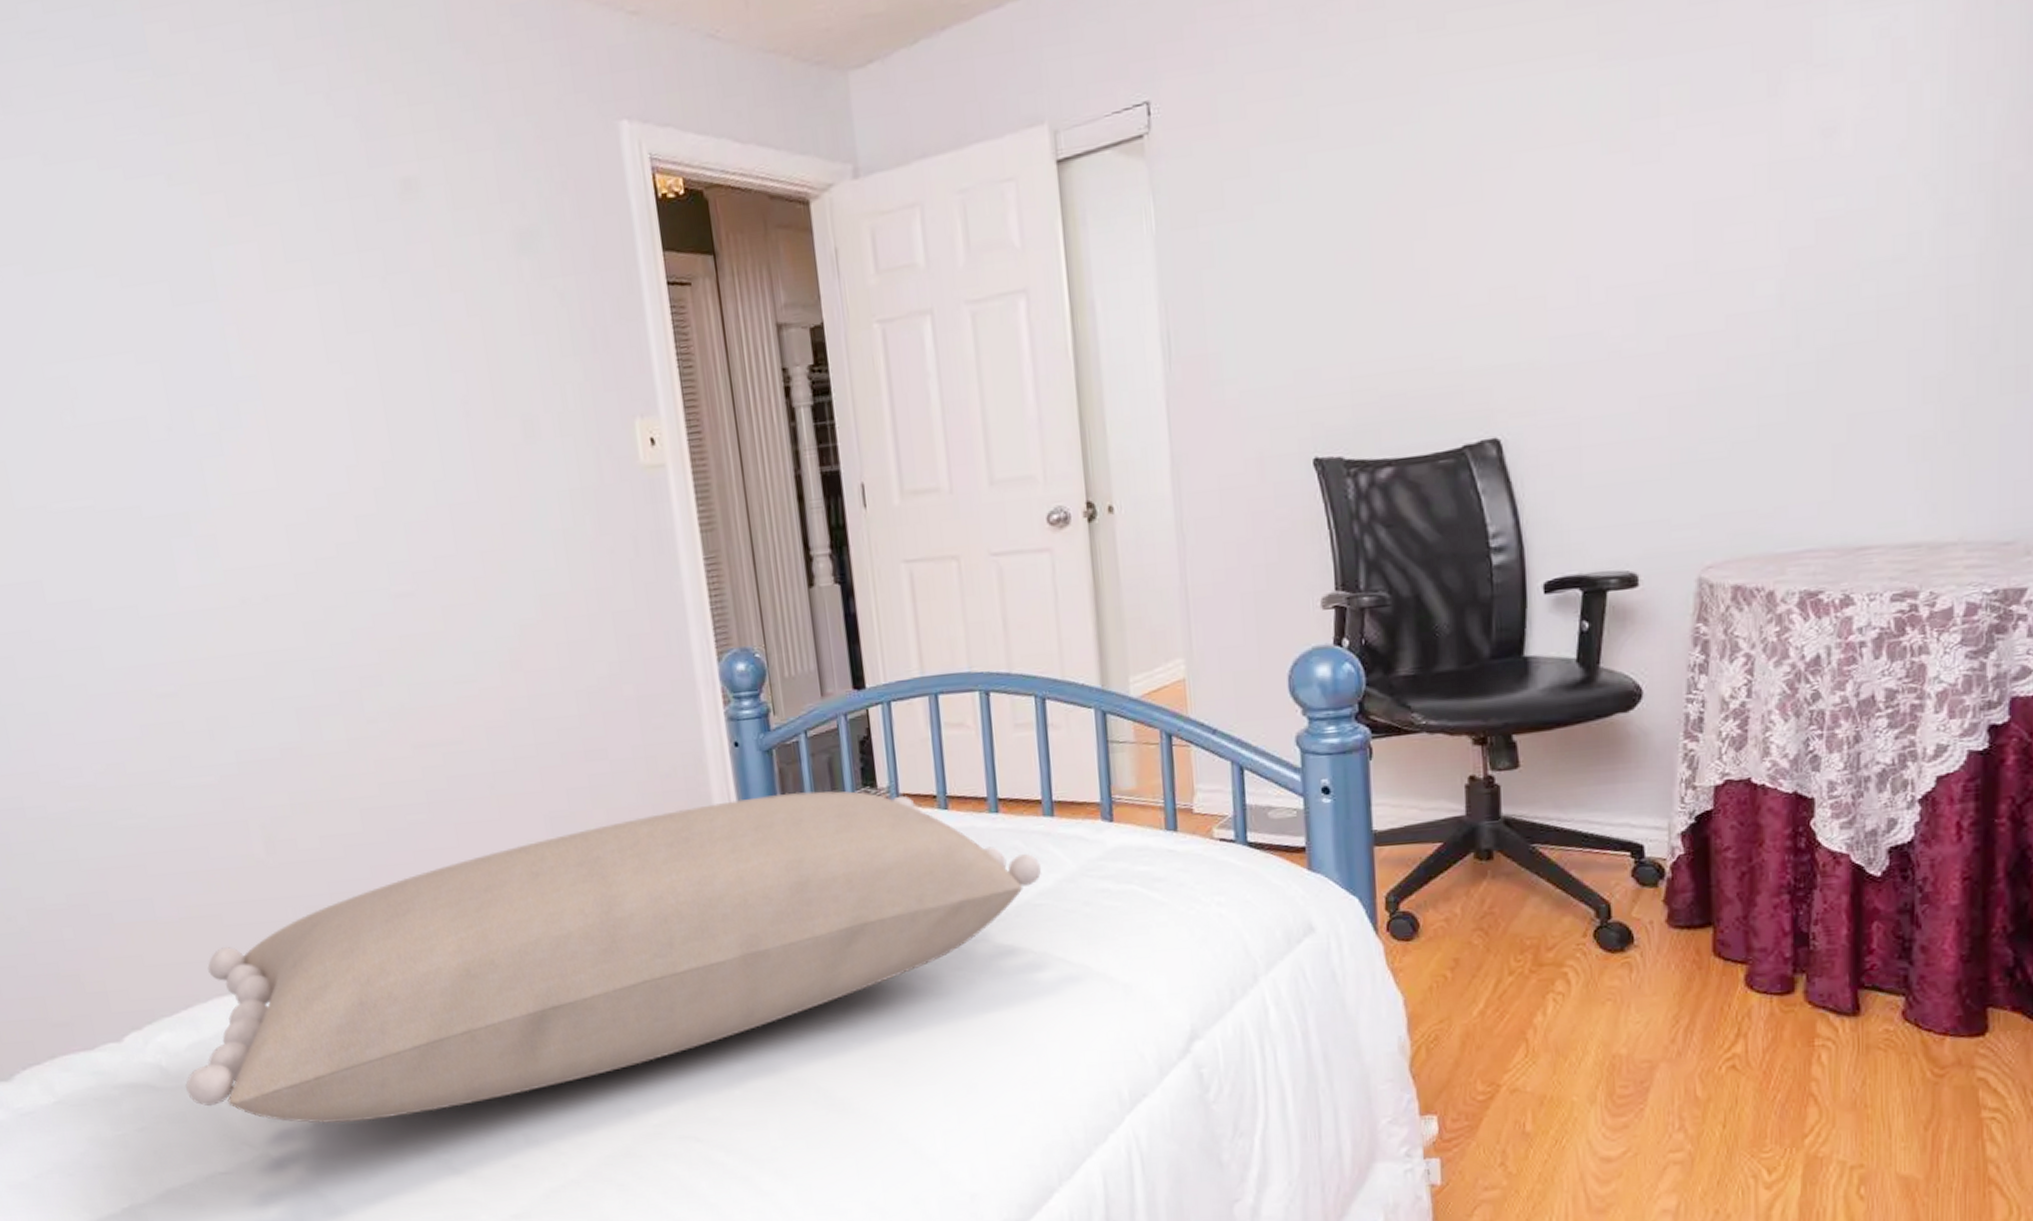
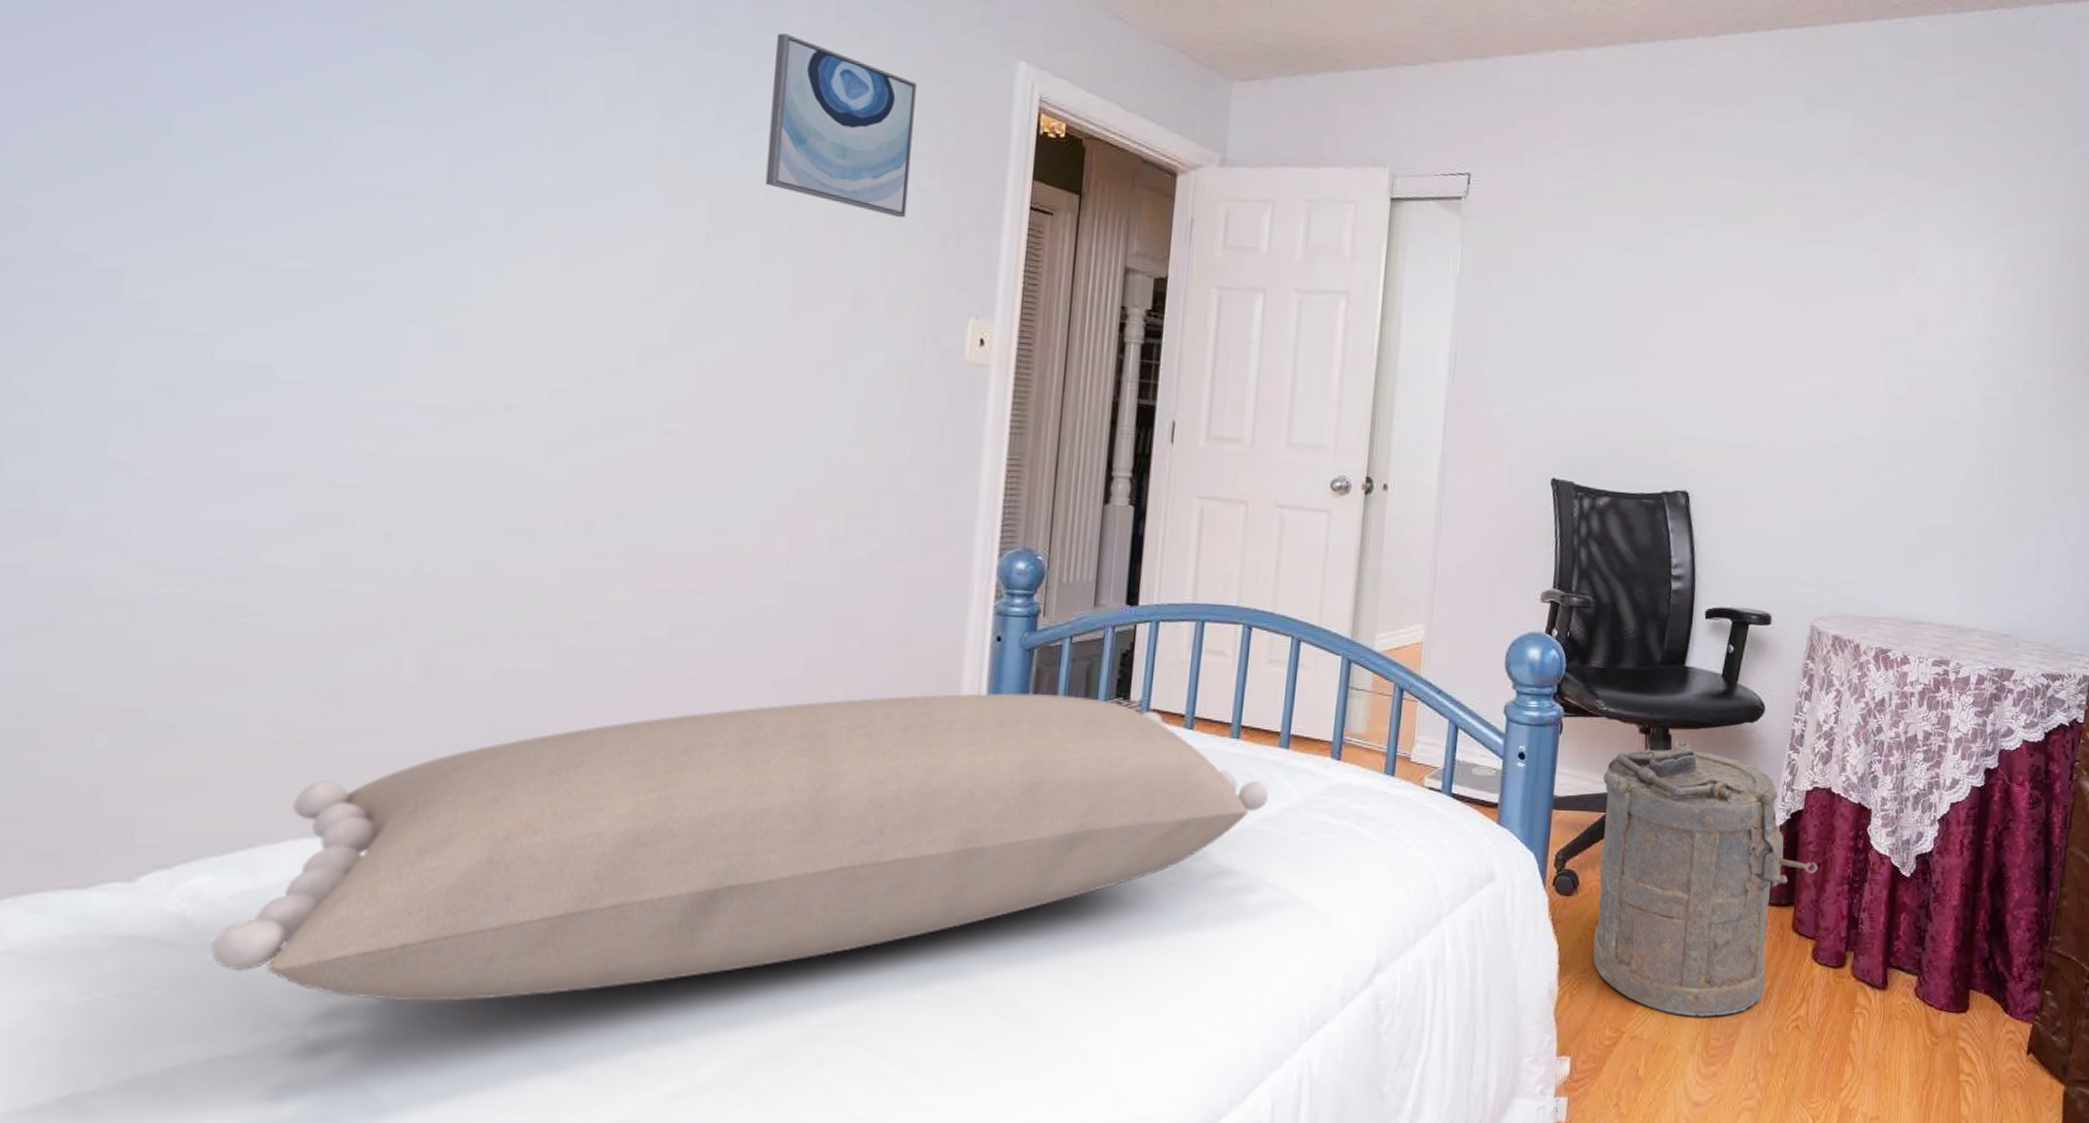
wall art: none [390,161,552,329] -> present [765,32,917,218]
laundry hamper: none [1433,745,1742,1064] -> present [1593,739,1818,1018]

